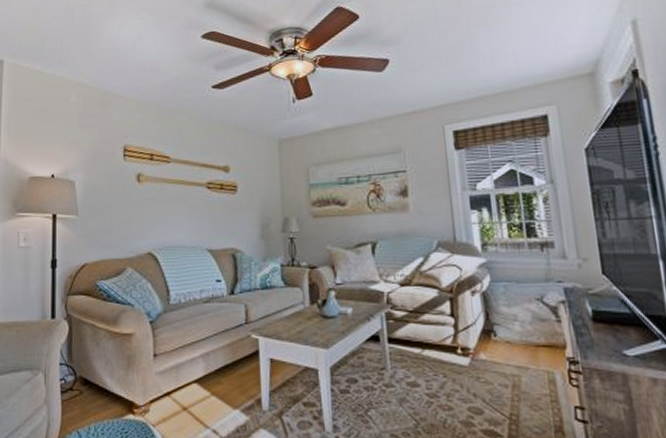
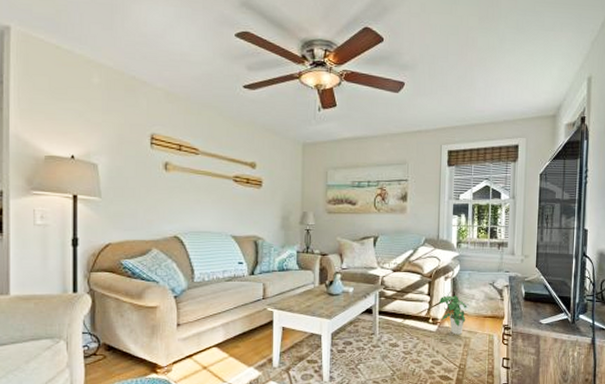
potted plant: none [468,316,510,371] -> present [439,295,467,335]

